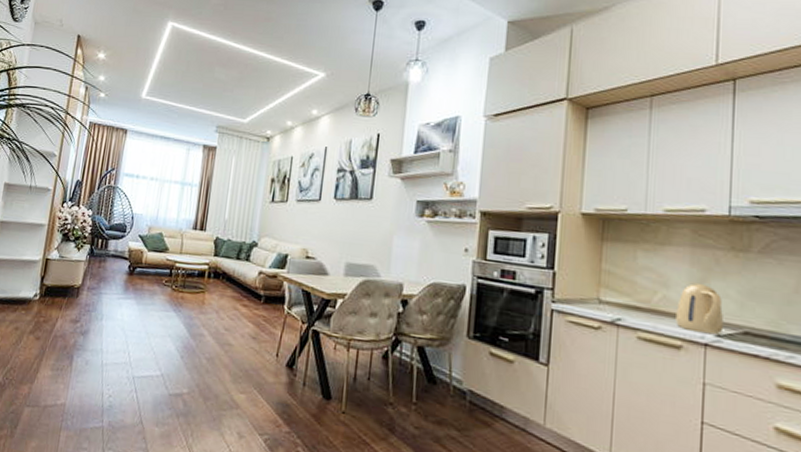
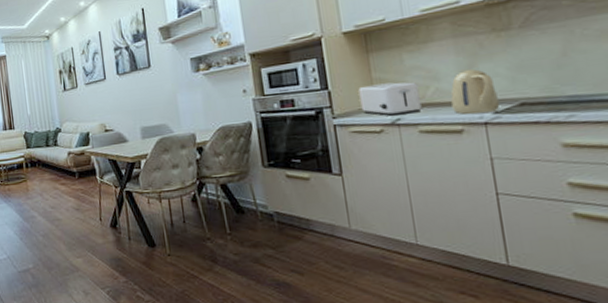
toaster: none [583,275,646,317] -> present [358,82,422,116]

